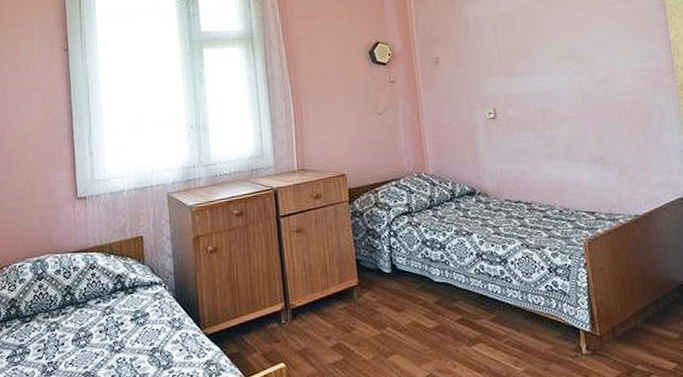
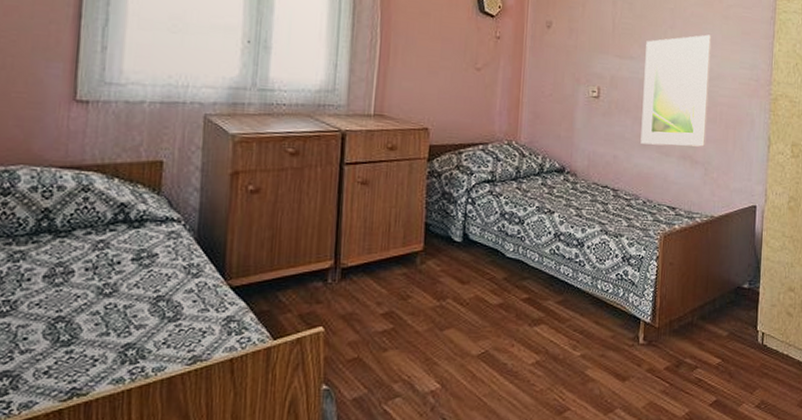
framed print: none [533,36,615,155] -> present [640,34,712,147]

